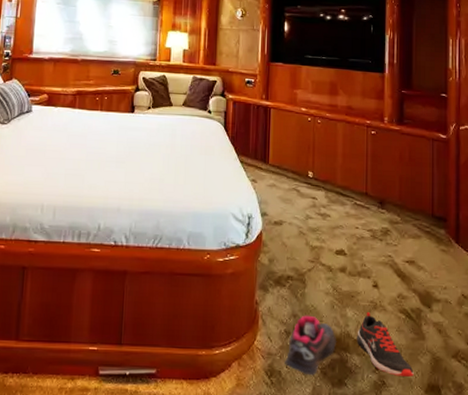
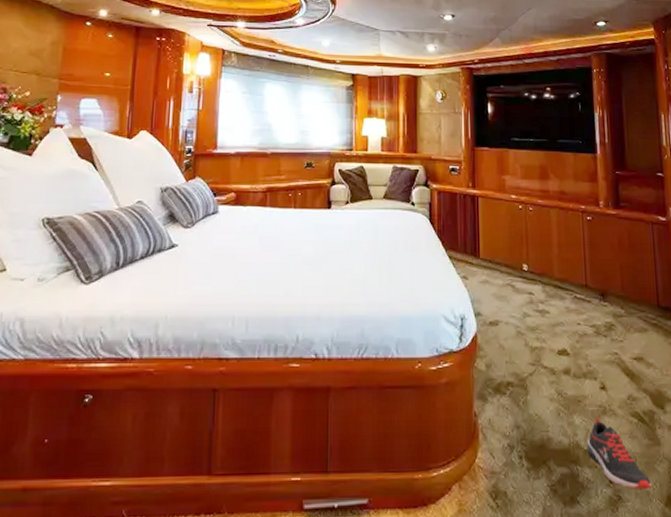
athletic shoe: present [285,315,337,376] -> none [510,425,566,495]

